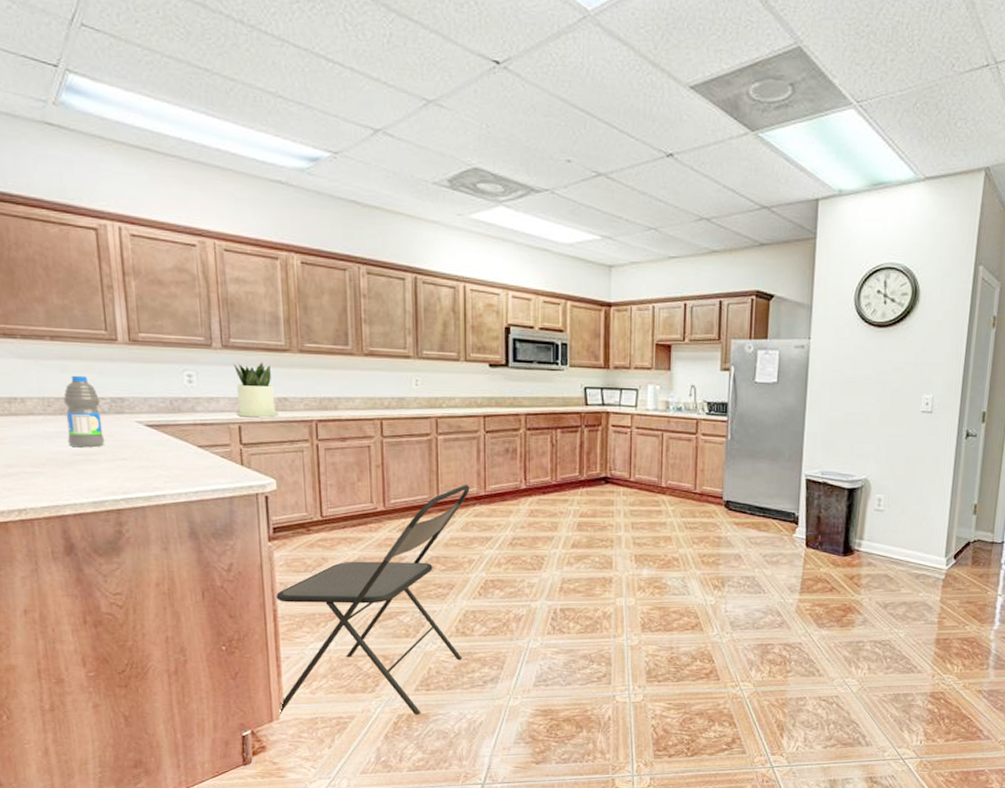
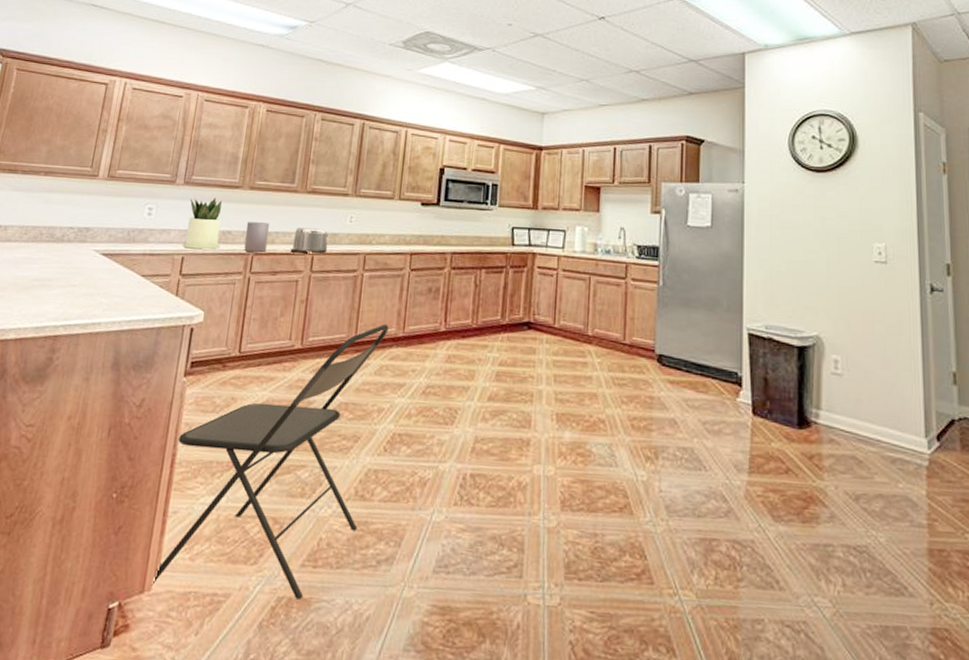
water bottle: present [62,375,105,448] -> none [30,206,69,274]
canister: none [304,387,331,420] -> present [244,222,270,253]
toaster: none [356,392,396,419] -> present [290,227,329,253]

